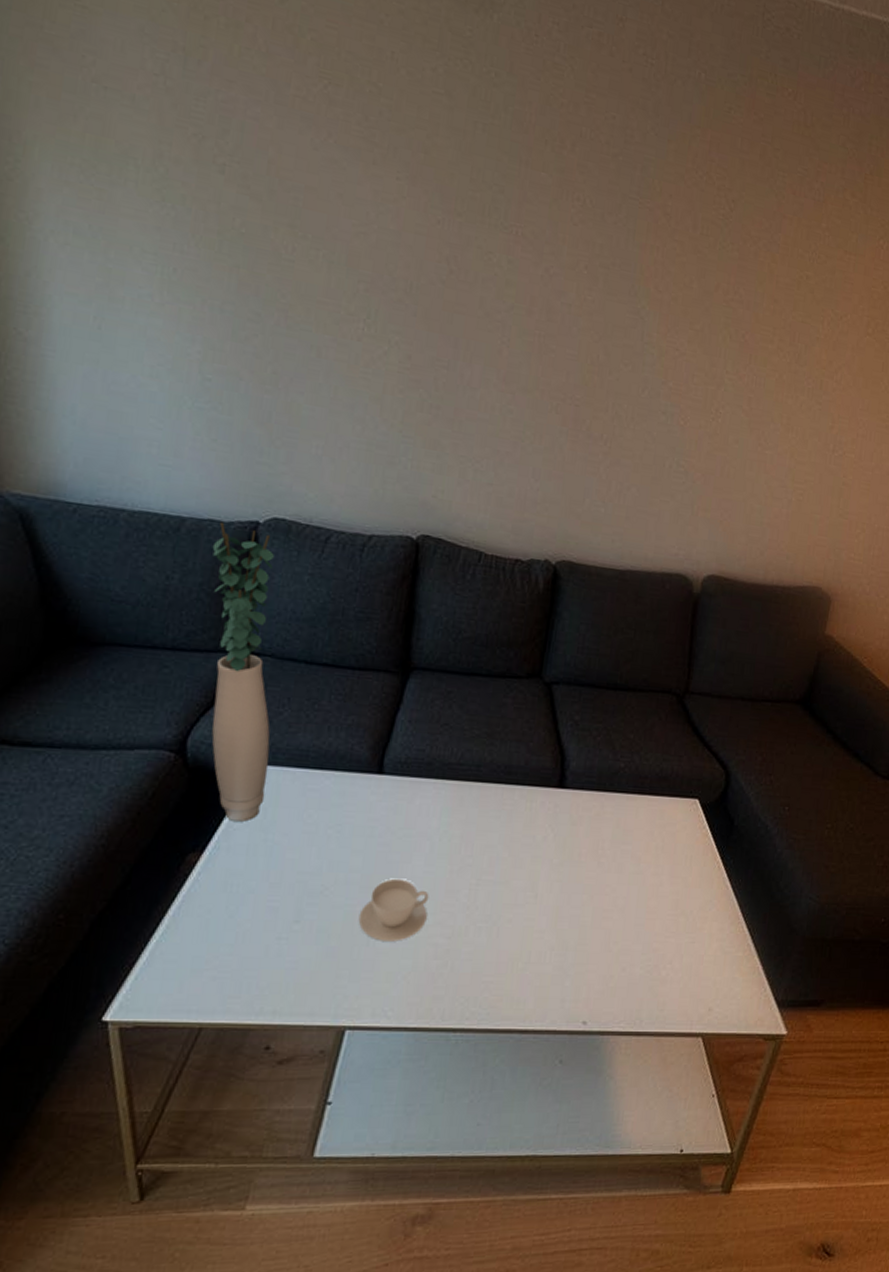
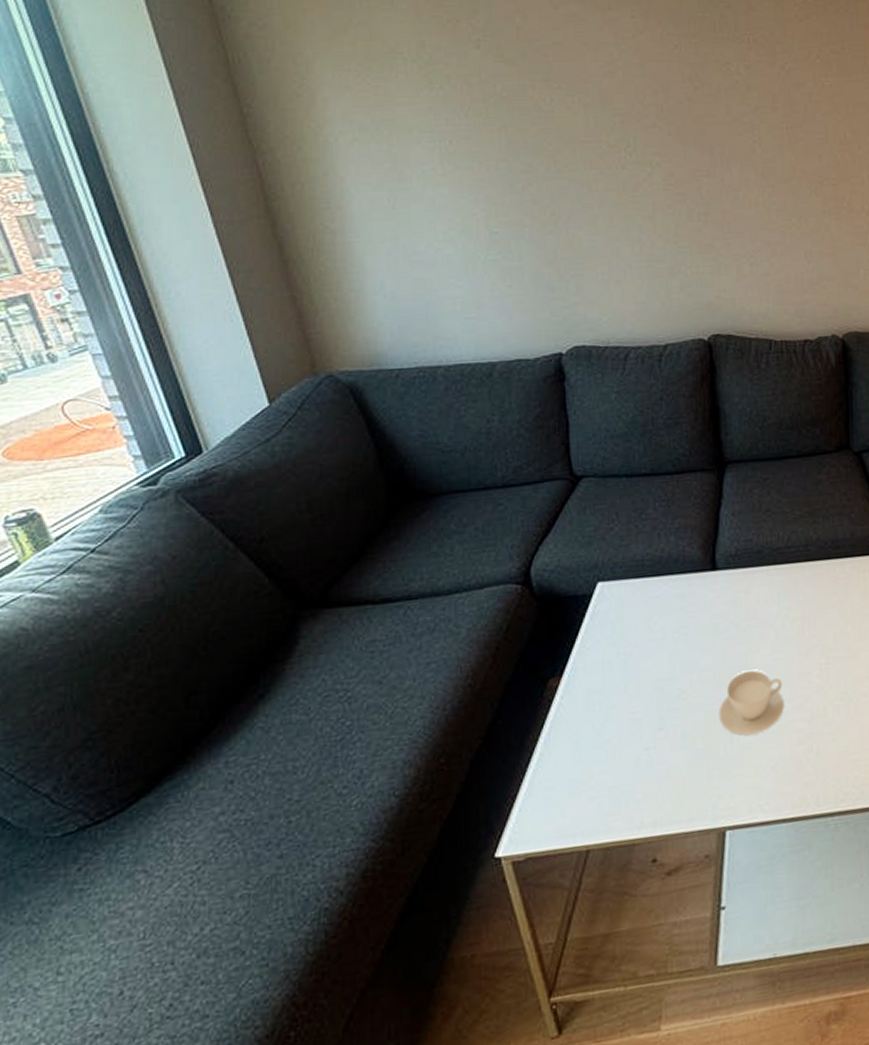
vase: present [211,521,274,822] -> none [524,359,611,641]

